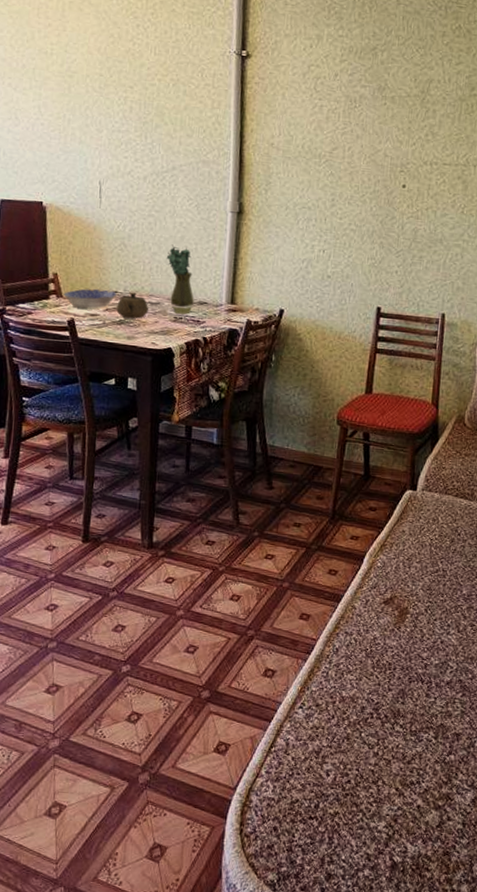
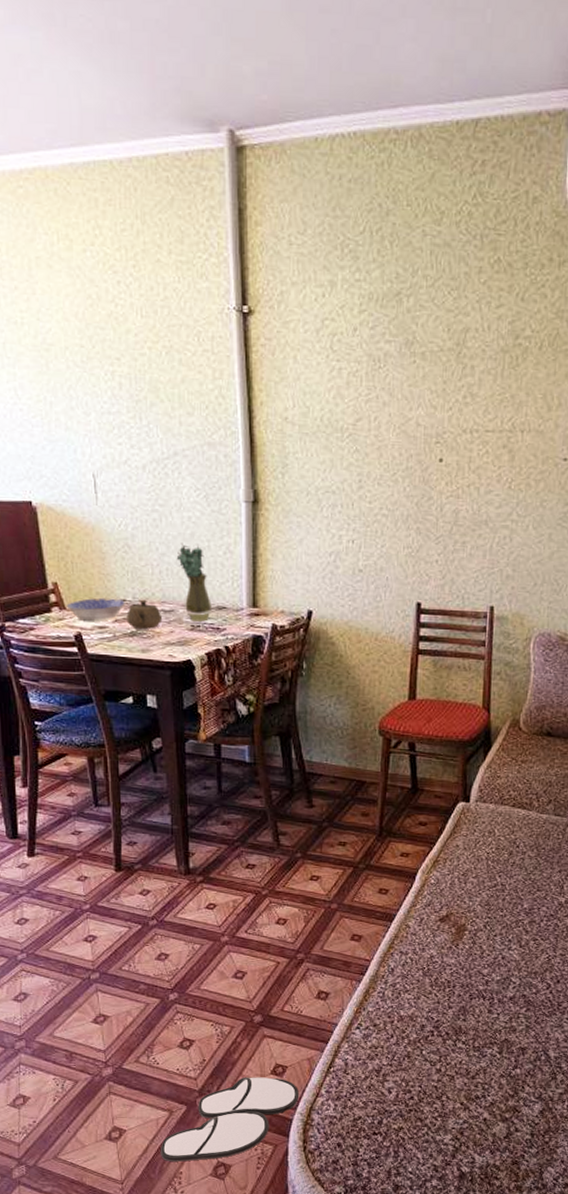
slippers: none [98,754,240,842] -> present [161,1077,300,1162]

